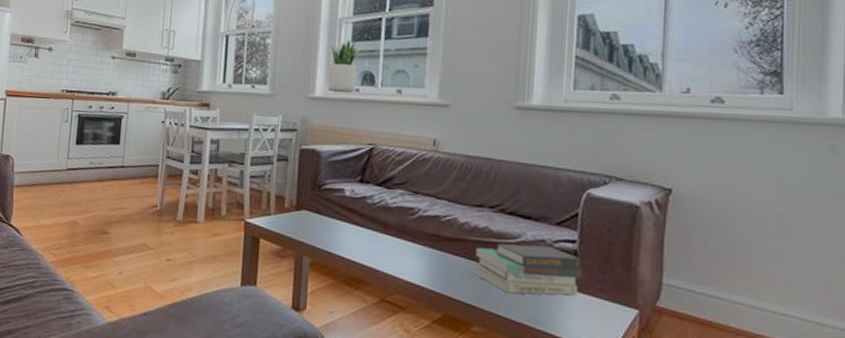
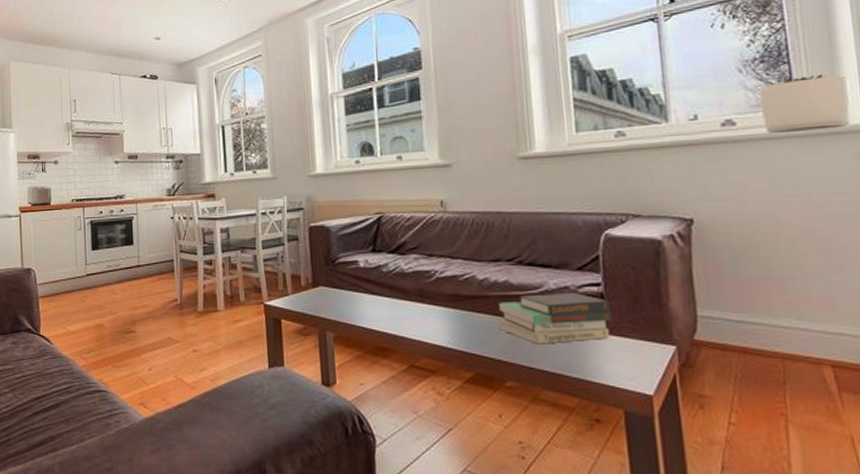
toaster: none [15,71,43,93] -> present [27,186,52,206]
planter: present [327,40,358,93] -> none [325,114,355,167]
planter: none [749,65,832,119] -> present [758,75,850,133]

